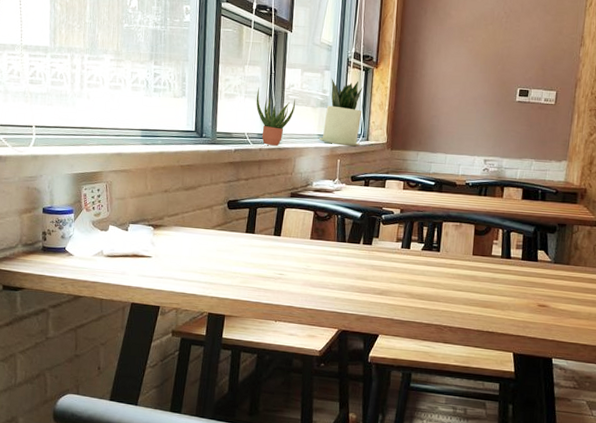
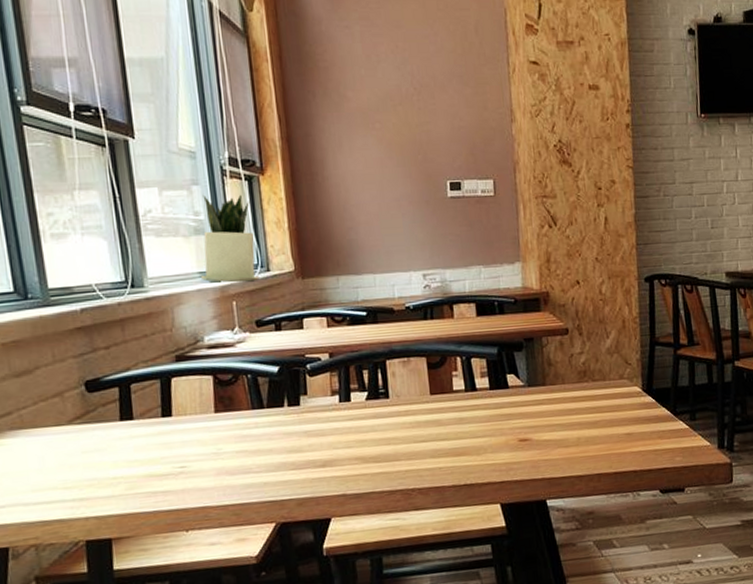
potted plant: present [256,87,296,147] -> none [98,219,159,297]

